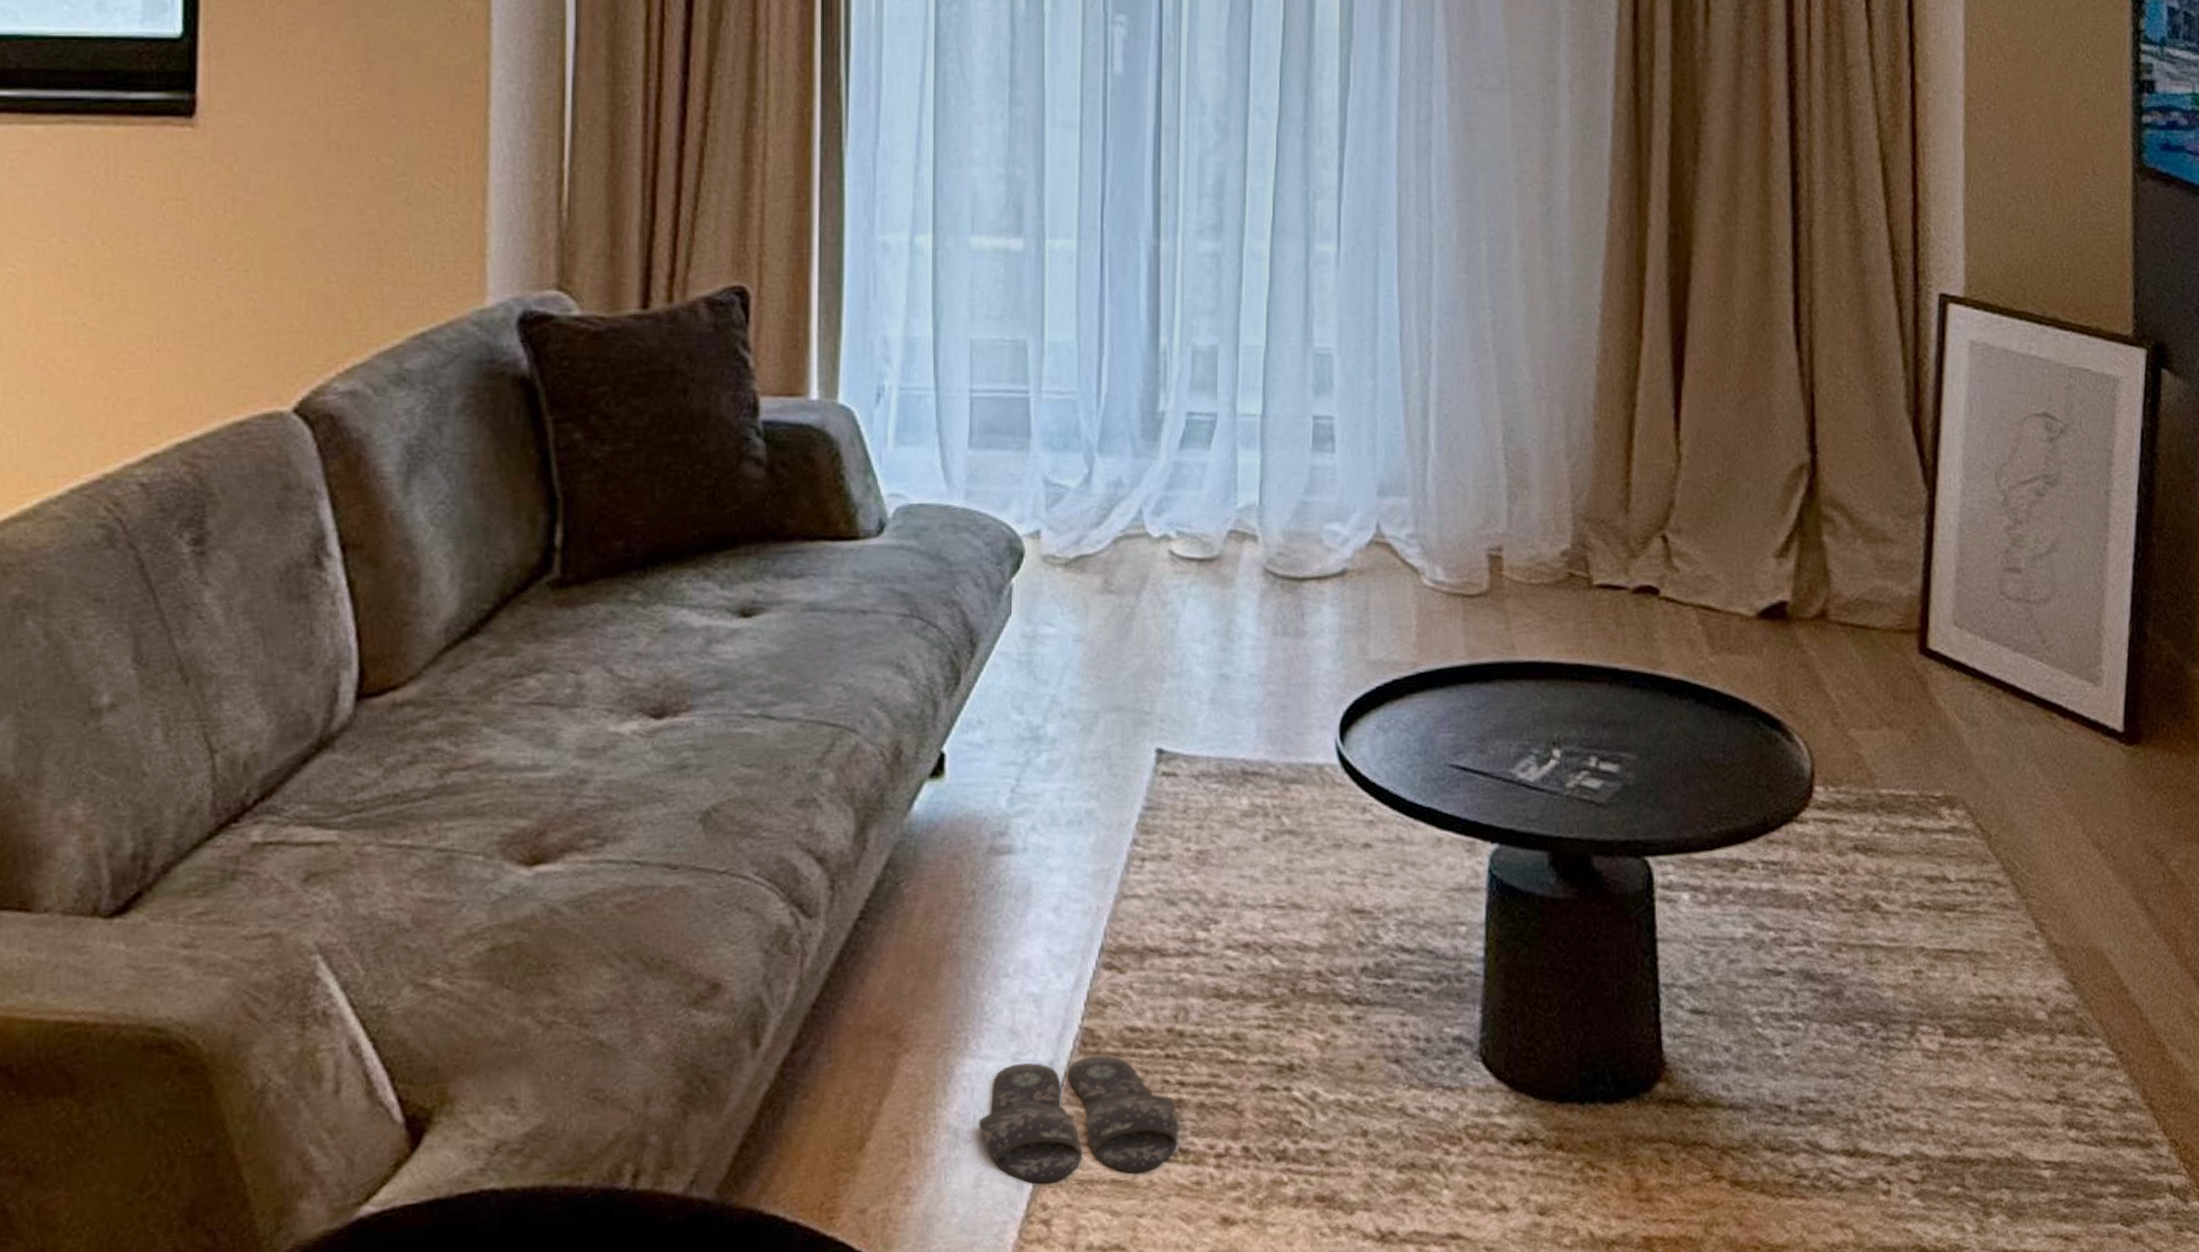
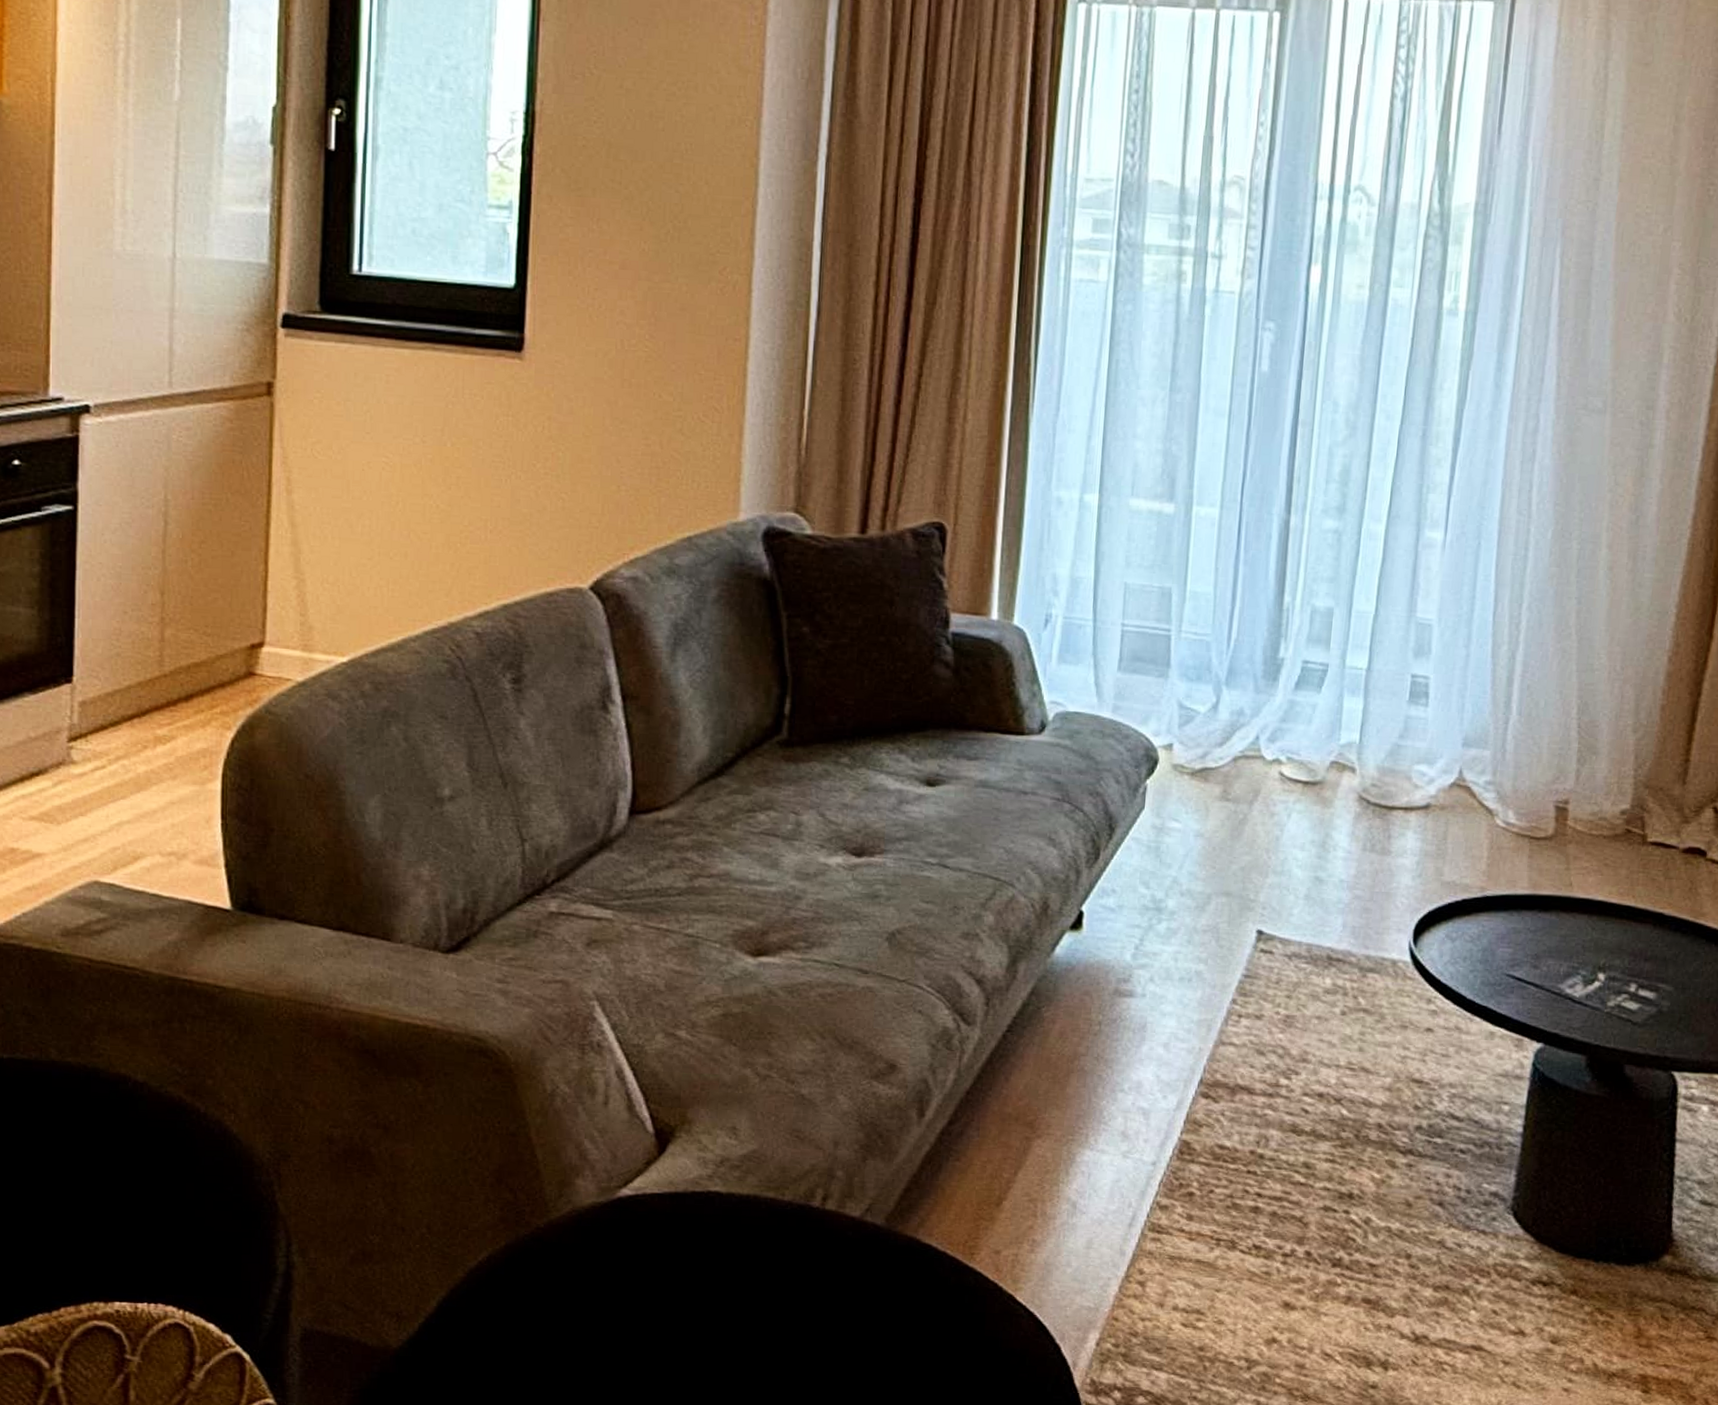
slippers: present [978,1055,1178,1184] -> none [1092,1159,1254,1258]

